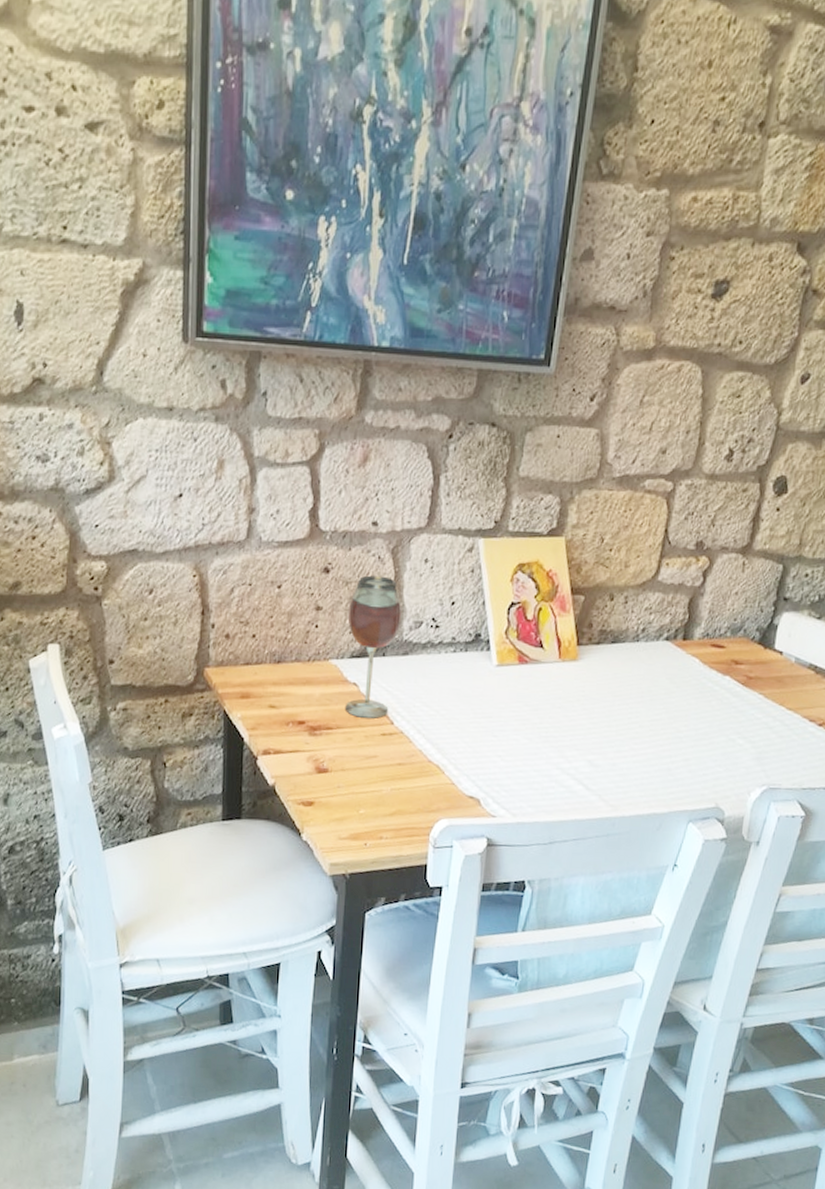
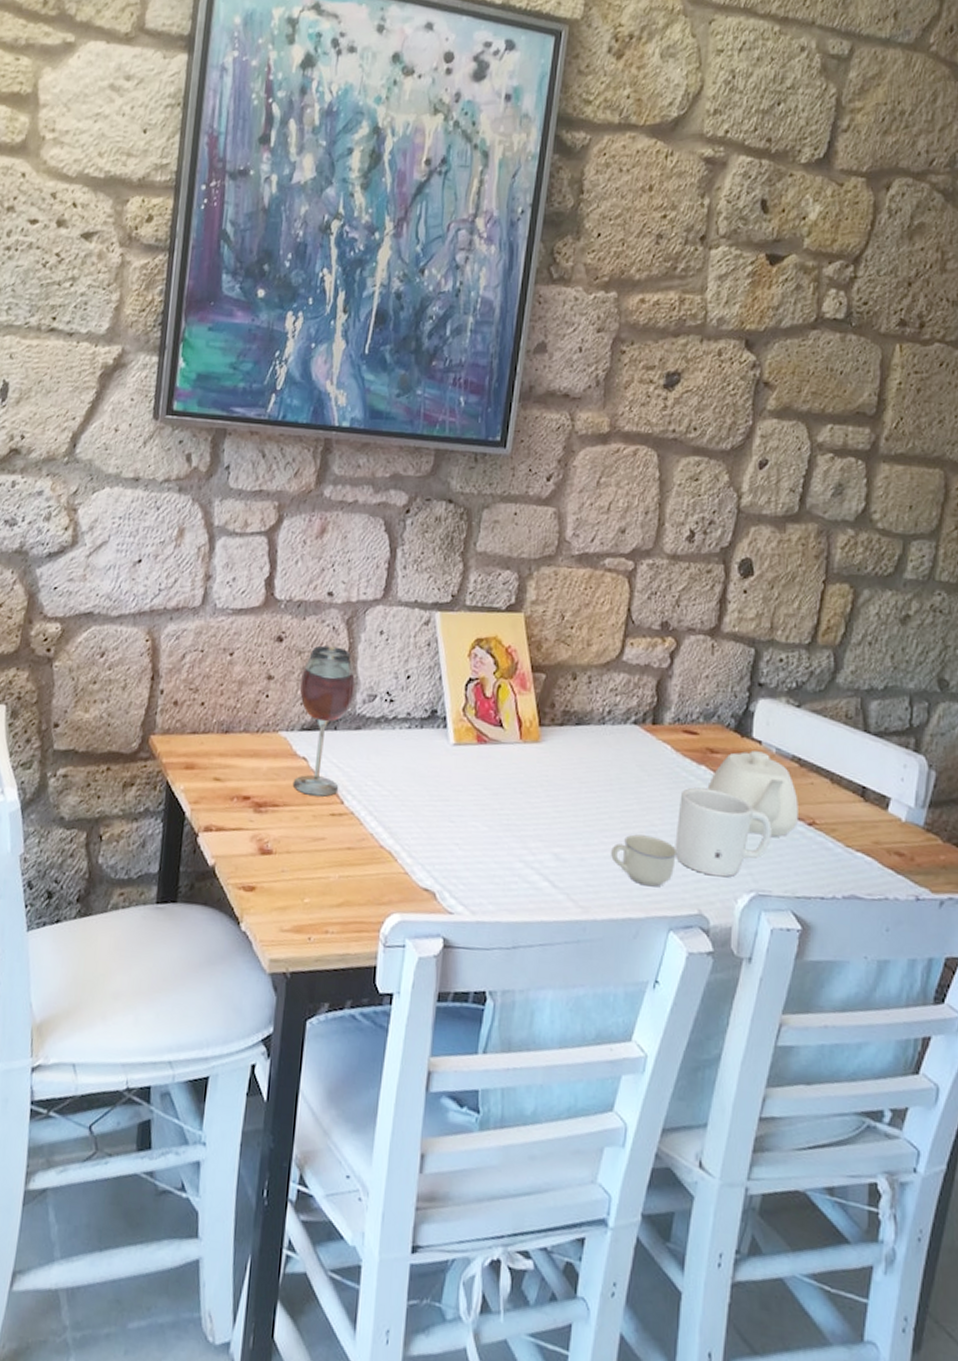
cup: none [640,740,700,786] -> present [611,834,678,887]
mug: none [697,696,786,775] -> present [675,787,772,878]
teapot: none [730,661,812,737] -> present [707,751,798,837]

